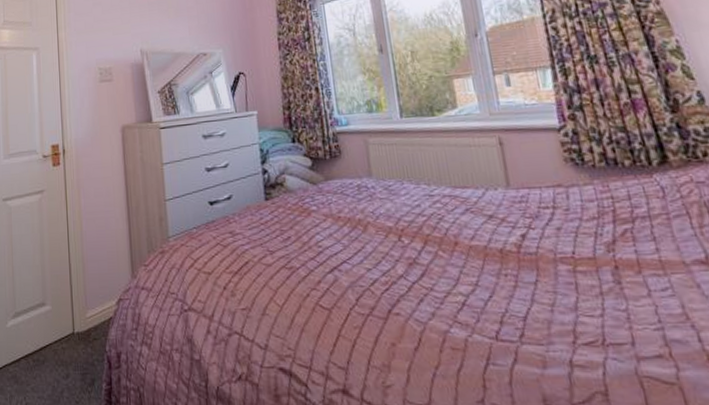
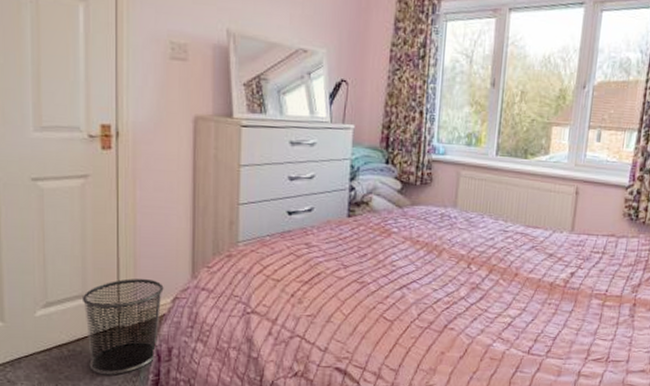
waste bin: none [42,283,109,386] -> present [81,278,164,375]

